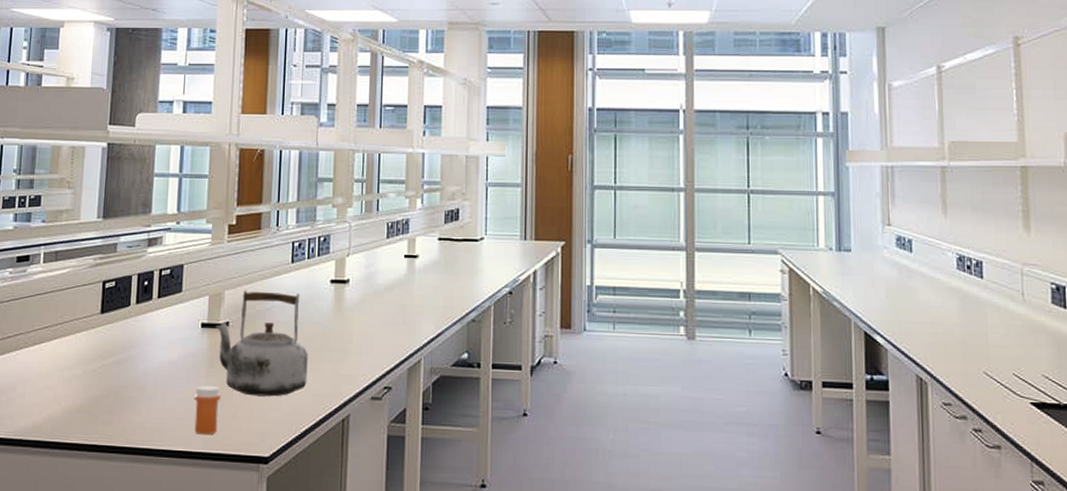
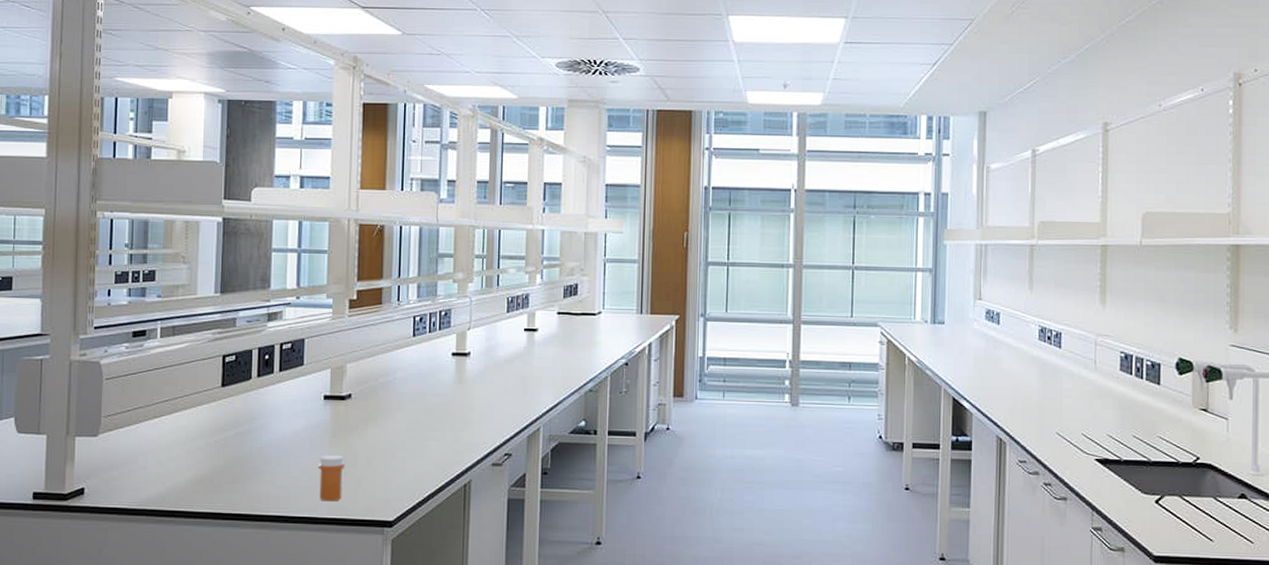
kettle: present [216,289,308,397] -> none [338,362,430,465]

